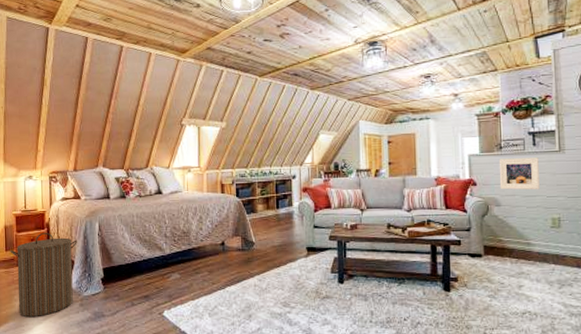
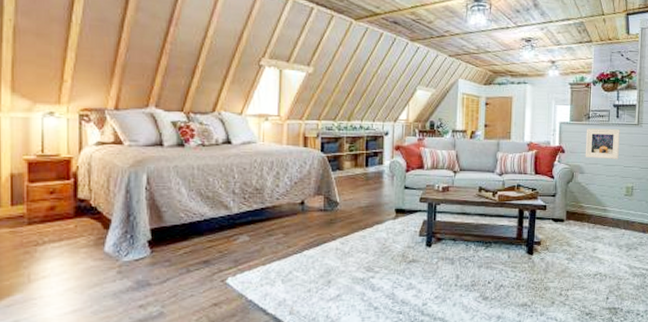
laundry hamper: present [10,232,77,318] -> none [18,183,116,289]

